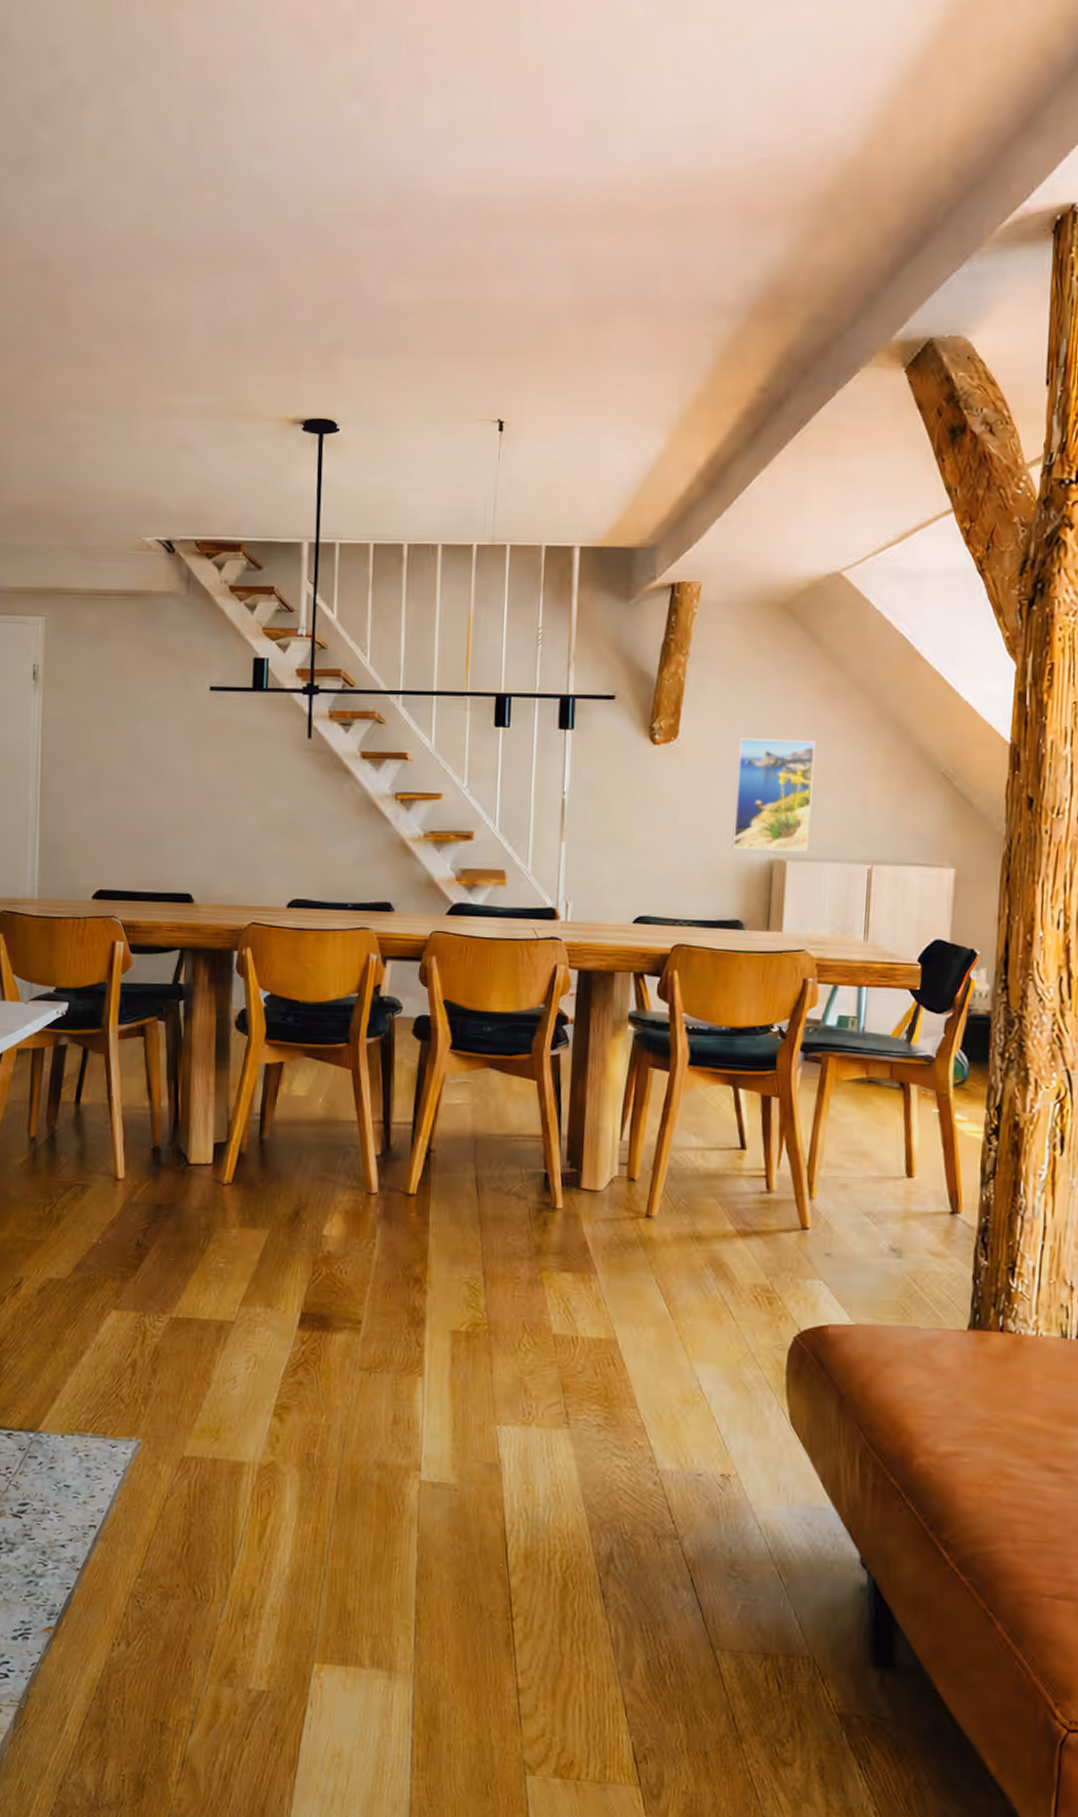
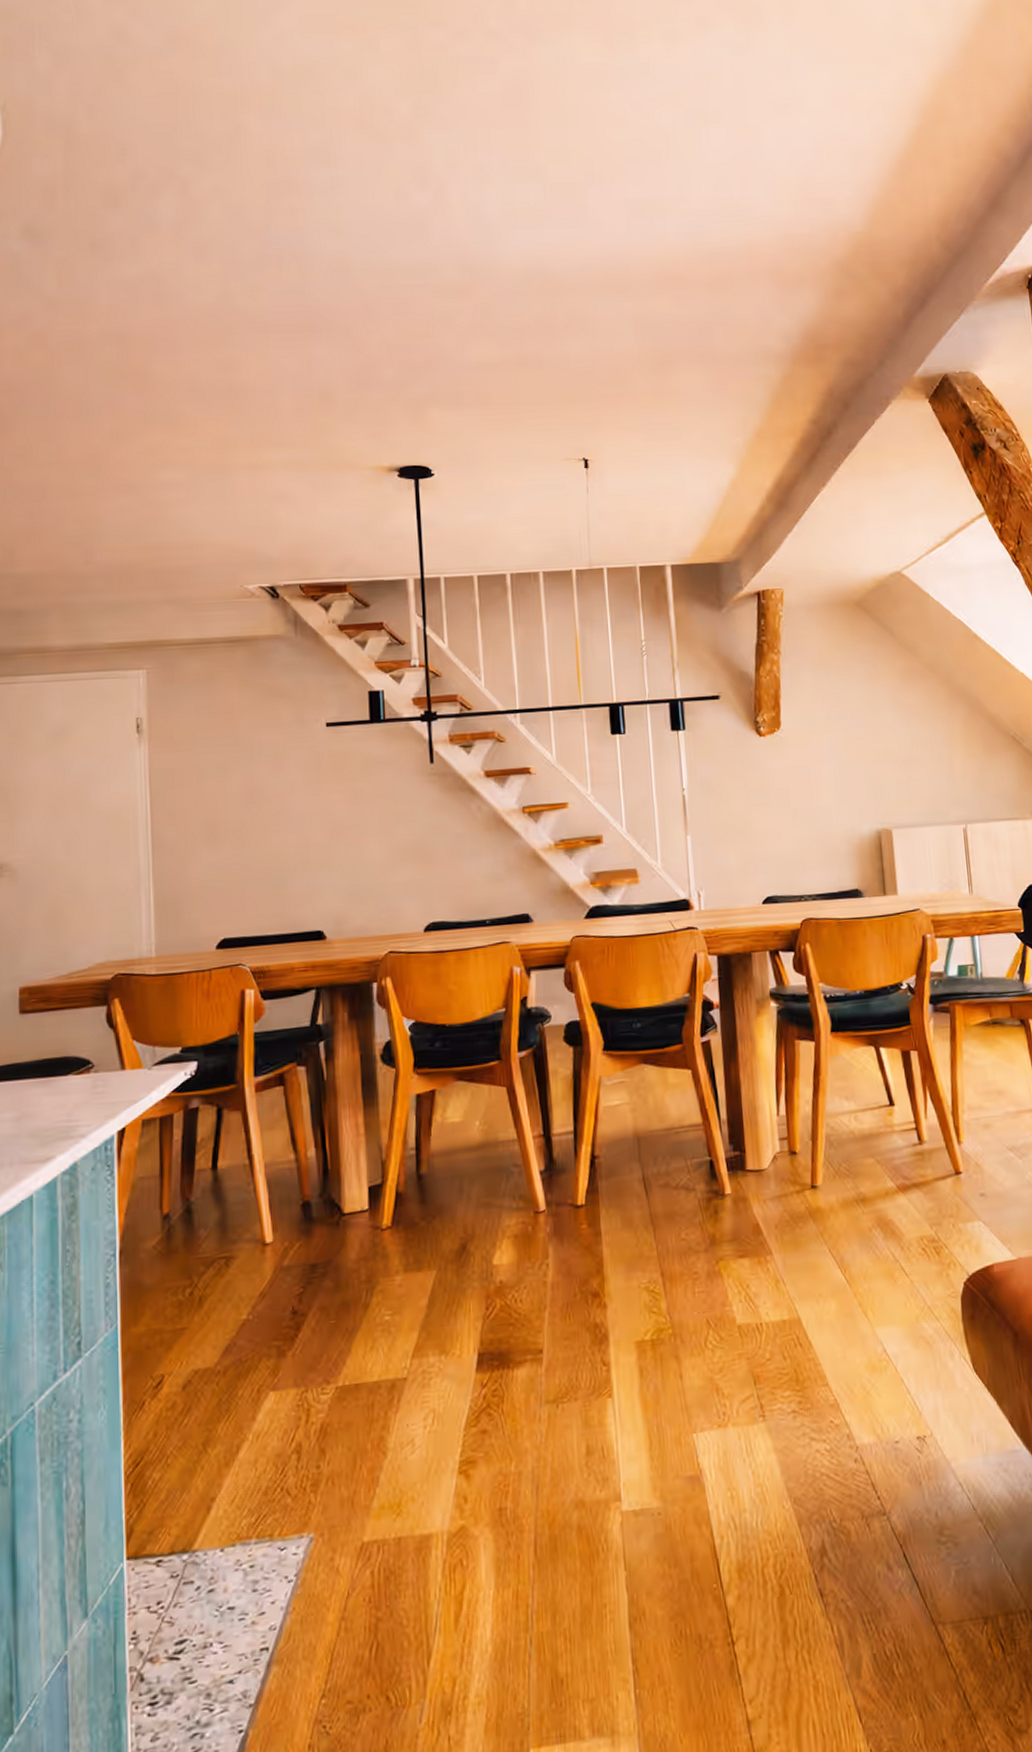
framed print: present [732,738,815,852] -> none [835,720,909,824]

